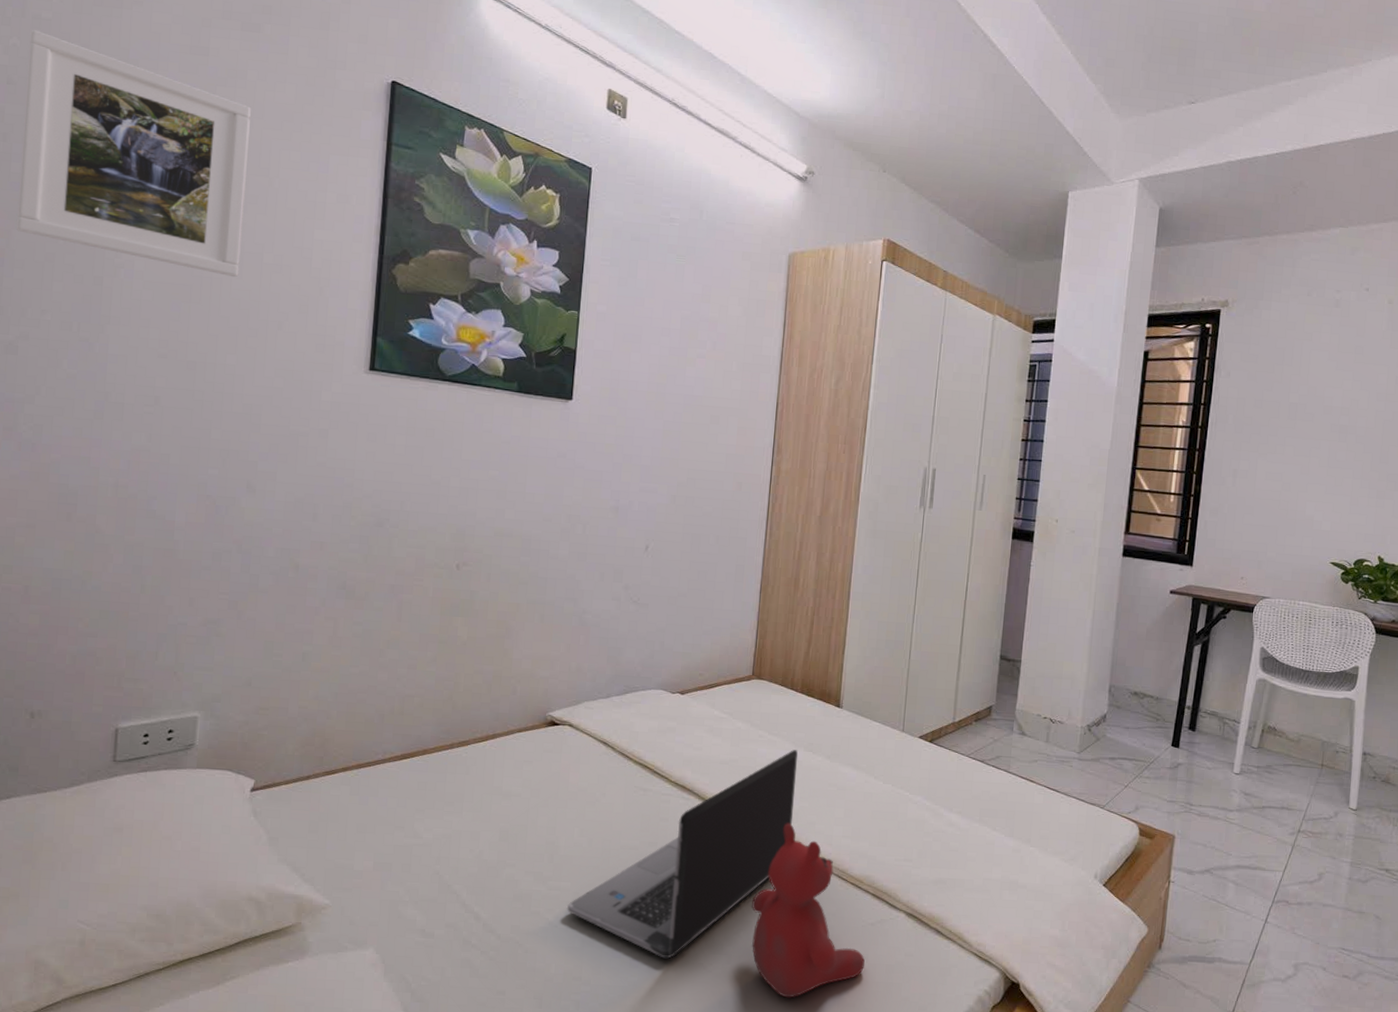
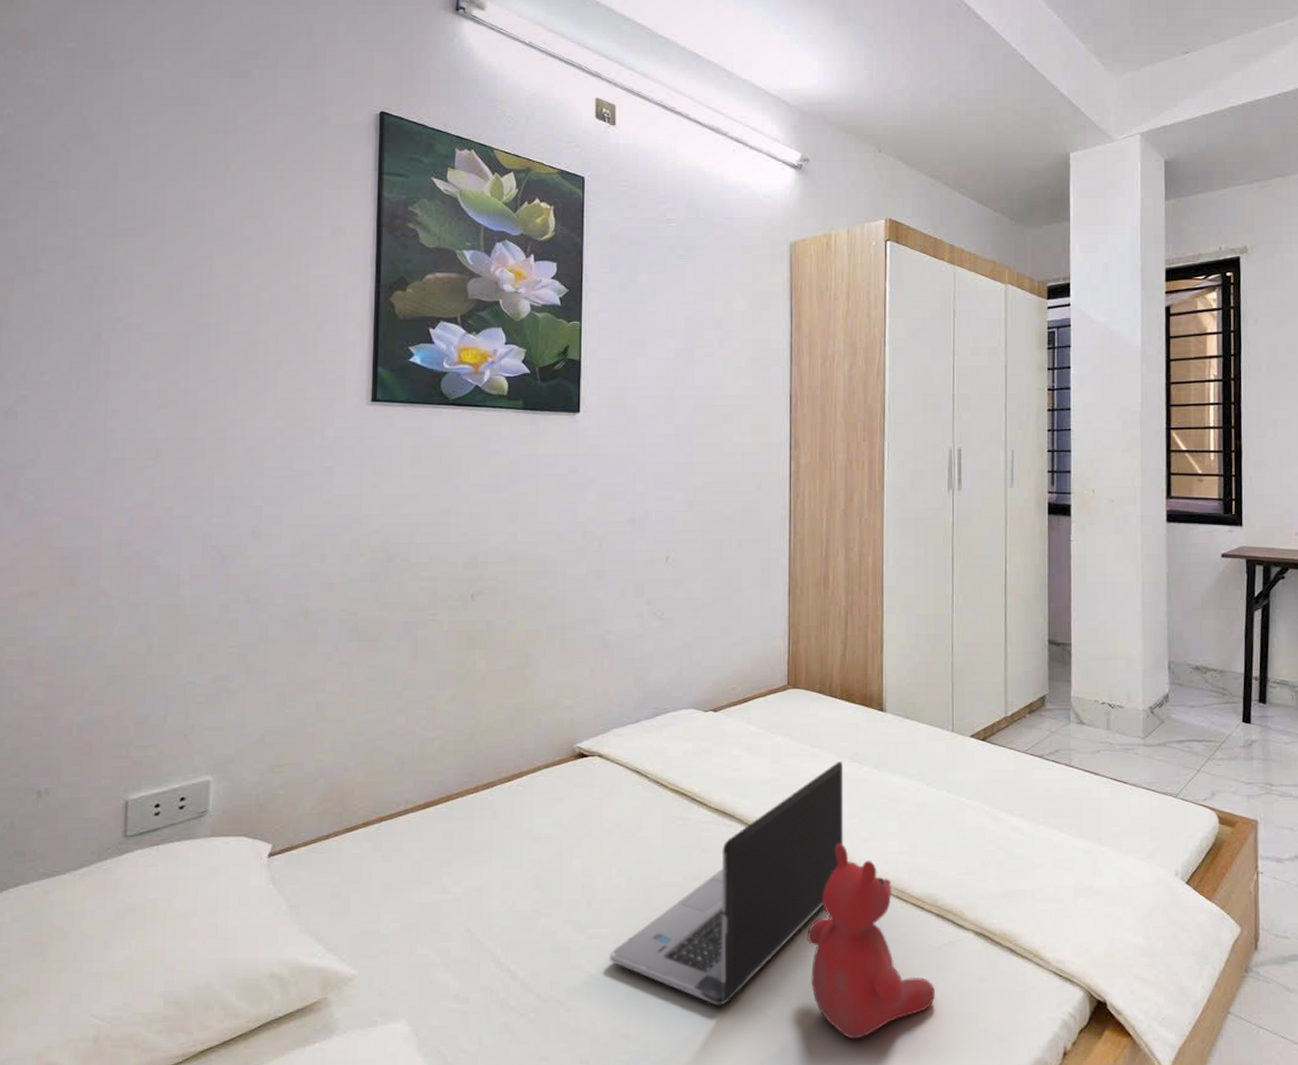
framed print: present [17,29,251,278] -> none [14,97,242,321]

